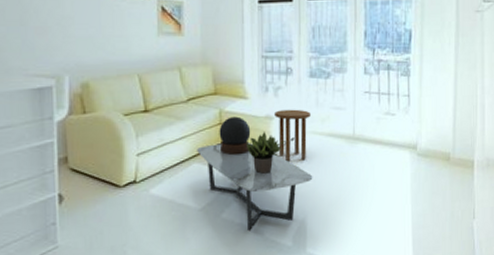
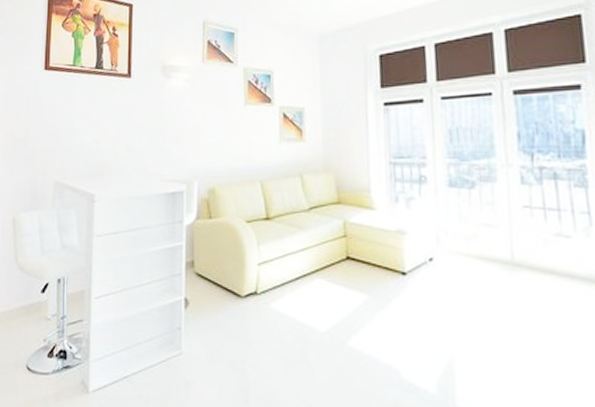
coffee table: present [197,143,313,231] -> none [320,258,460,367]
decorative sphere: present [219,116,251,156] -> none [343,229,380,274]
potted plant: present [247,131,288,174] -> none [375,247,425,298]
side table: present [274,109,311,162] -> none [407,224,452,287]

